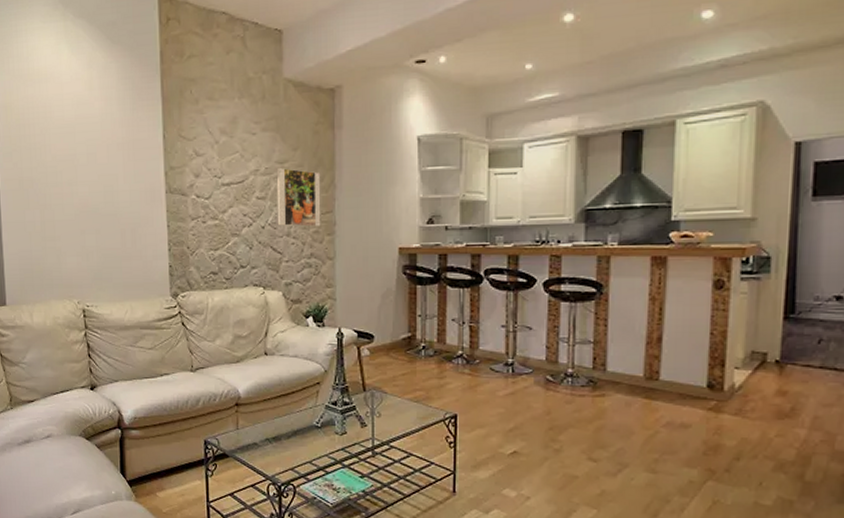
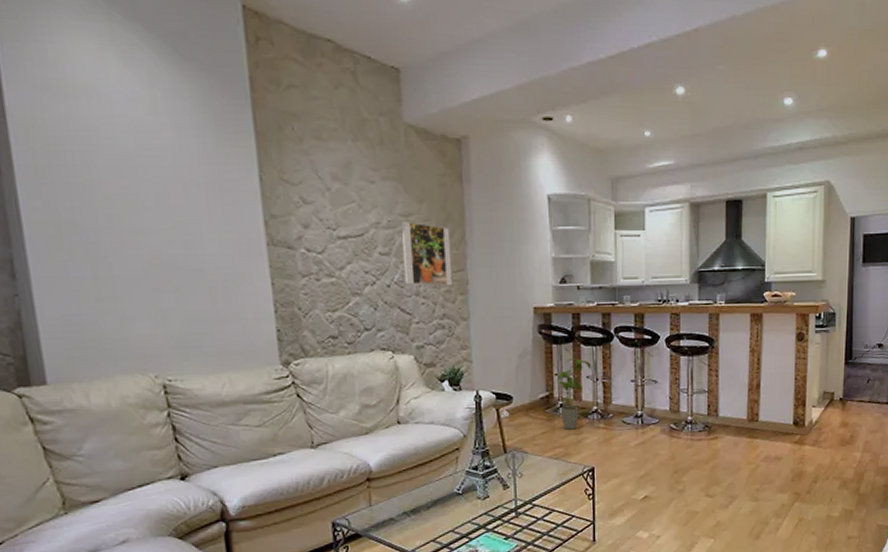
house plant: none [421,300,458,373] -> present [558,358,591,430]

